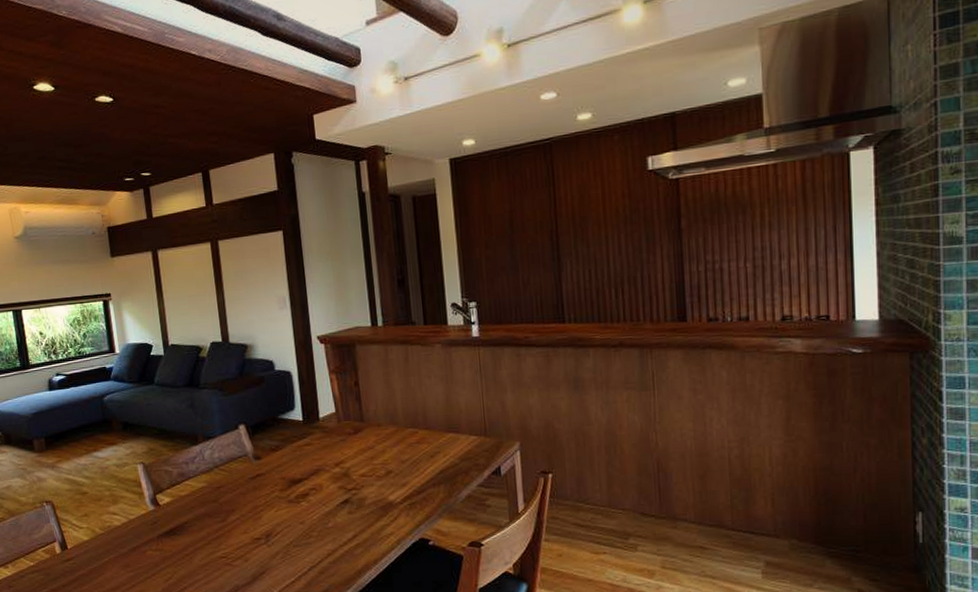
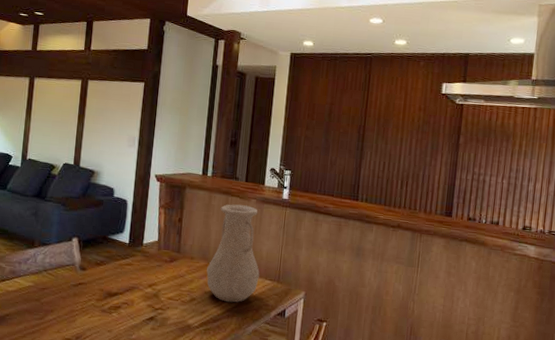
vase: none [398,352,462,469] -> present [206,204,260,303]

